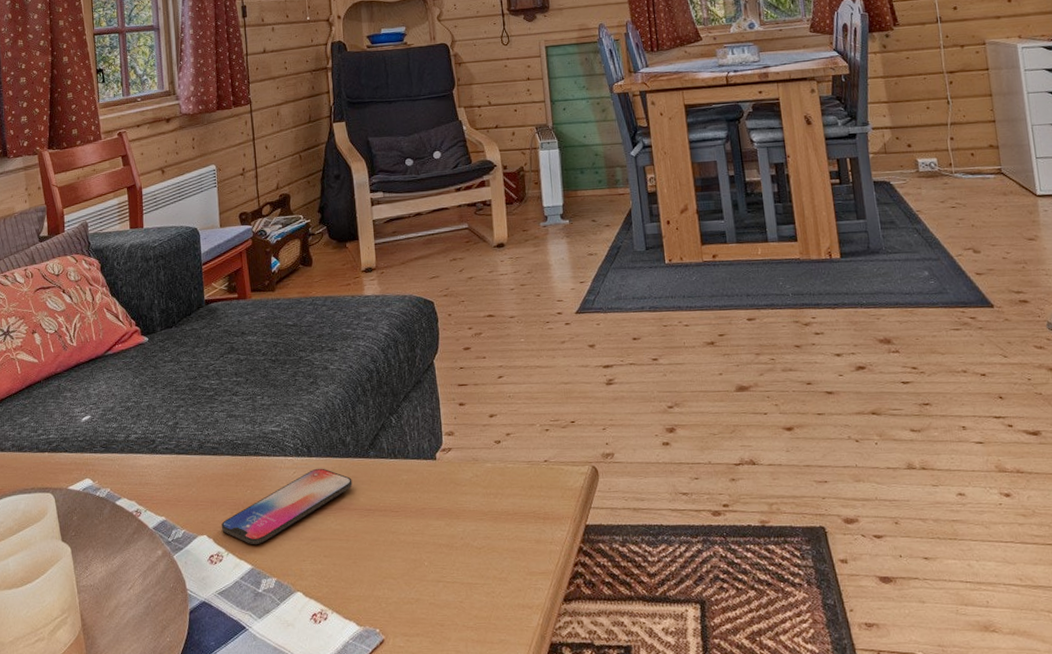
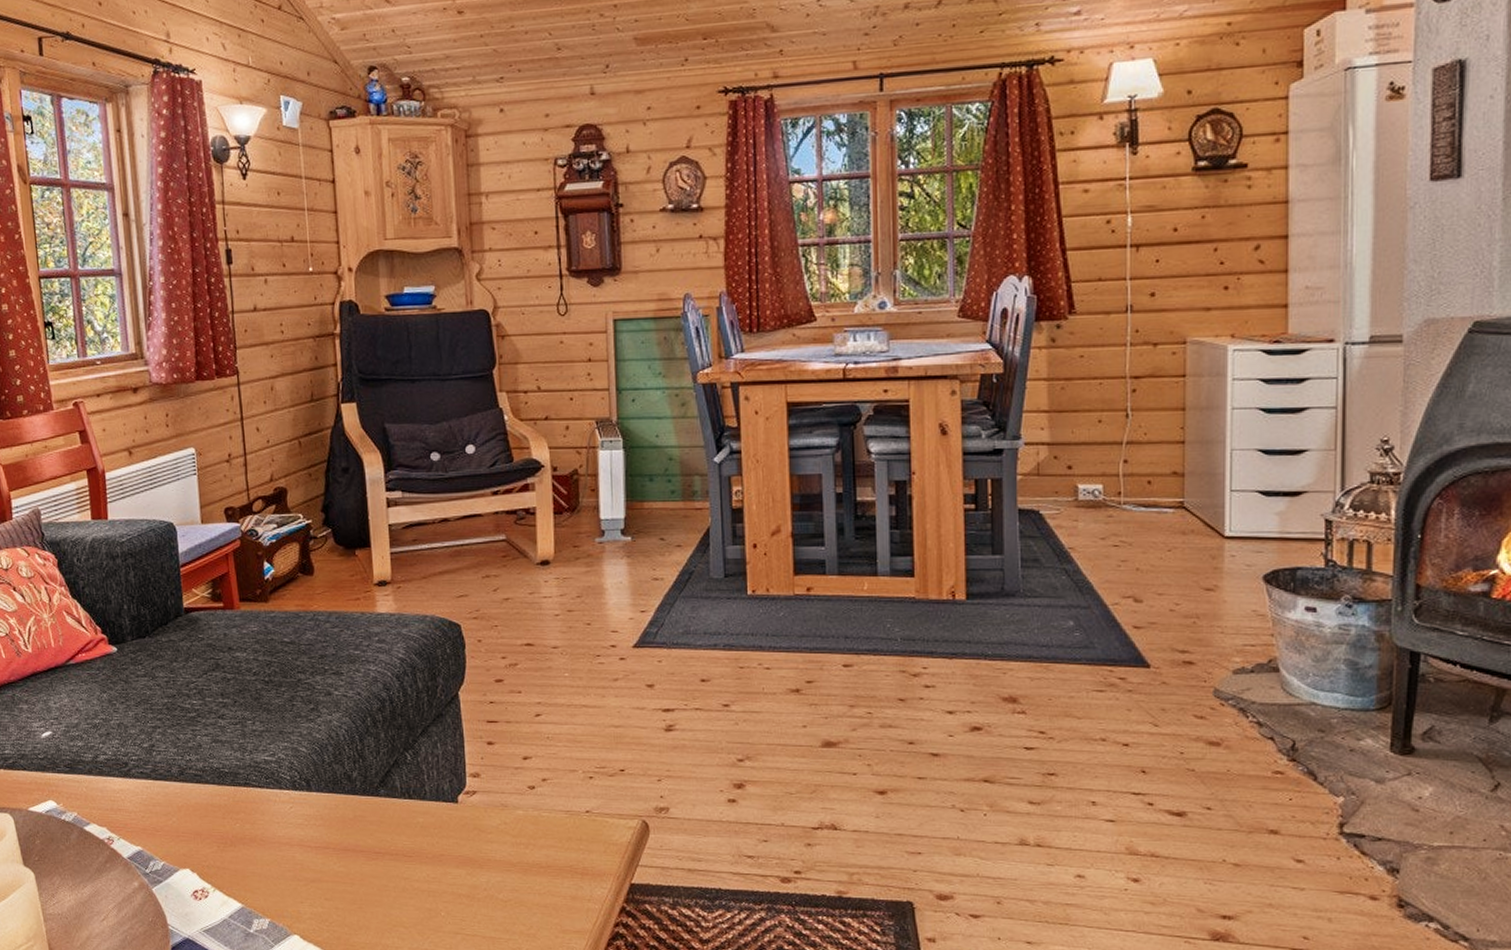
smartphone: present [222,468,353,544] -> none [207,804,359,882]

